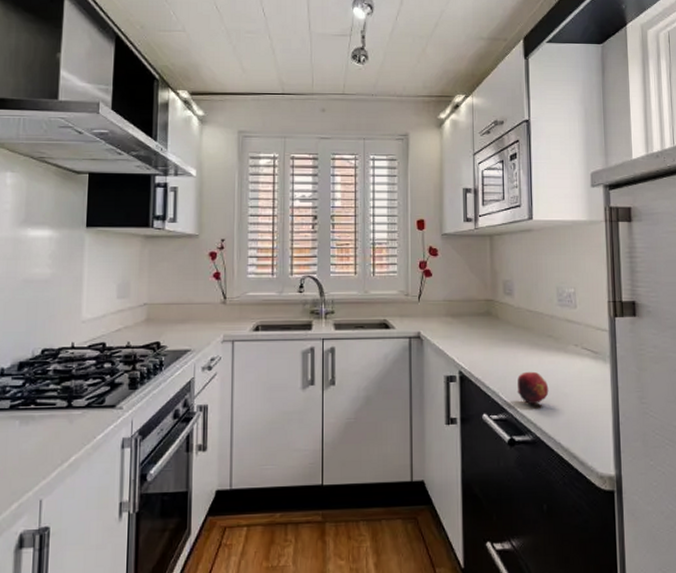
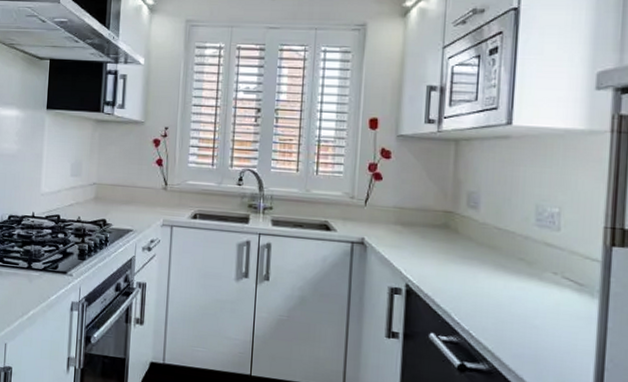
fruit: present [517,371,549,405] -> none [473,294,514,332]

